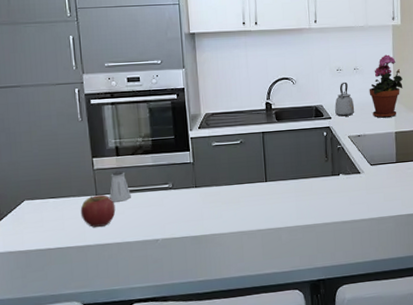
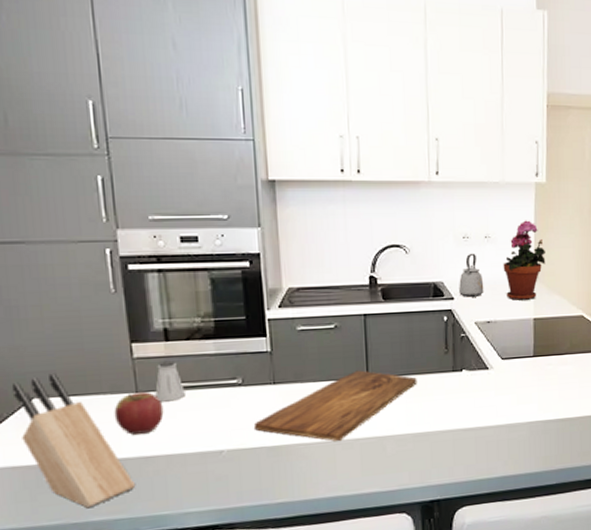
knife block: none [10,181,96,284] -> present [11,373,136,509]
cutting board: none [182,176,305,233] -> present [255,370,417,442]

